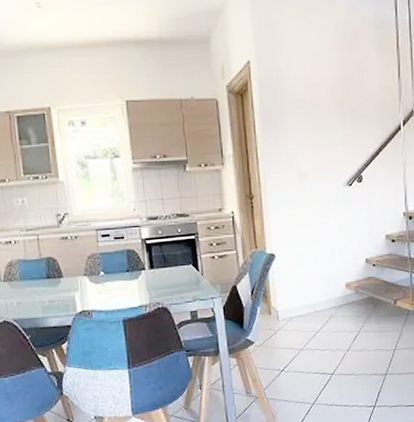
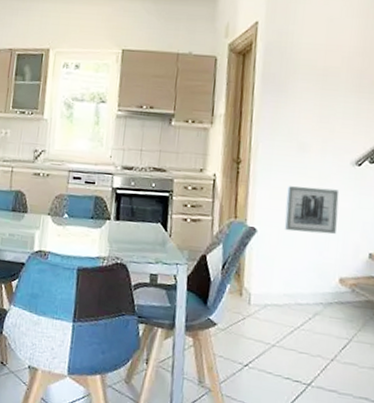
wall art: none [296,209,338,252] -> present [284,186,340,234]

